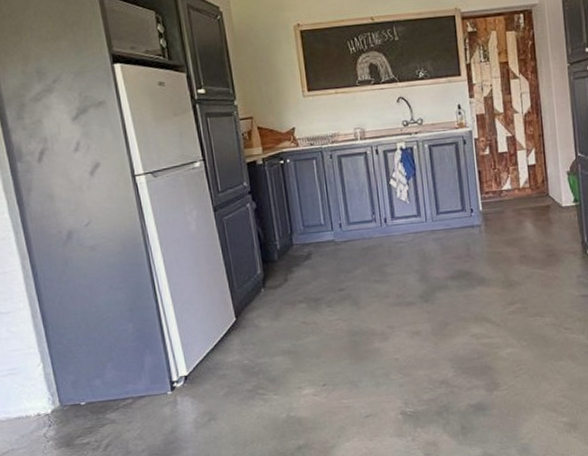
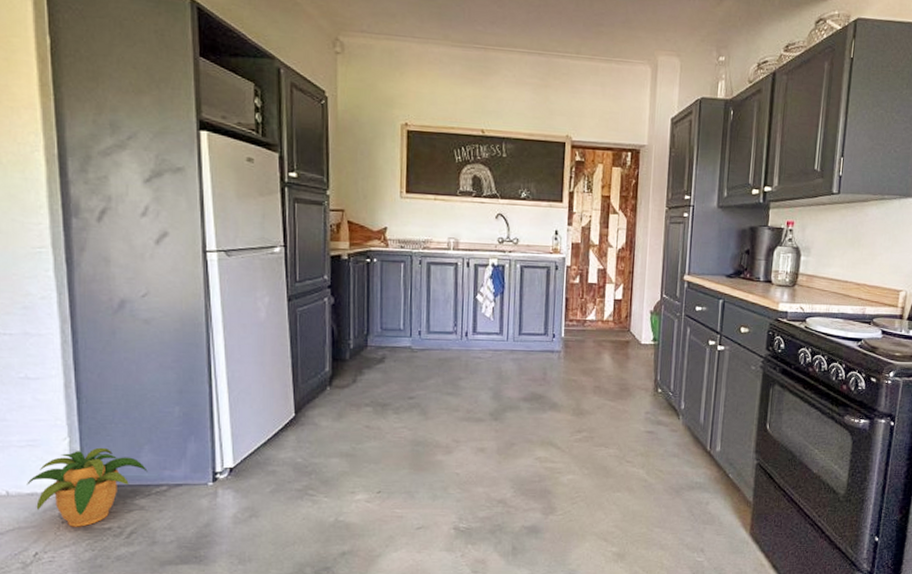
potted plant: none [13,369,114,445] -> present [27,447,148,527]

